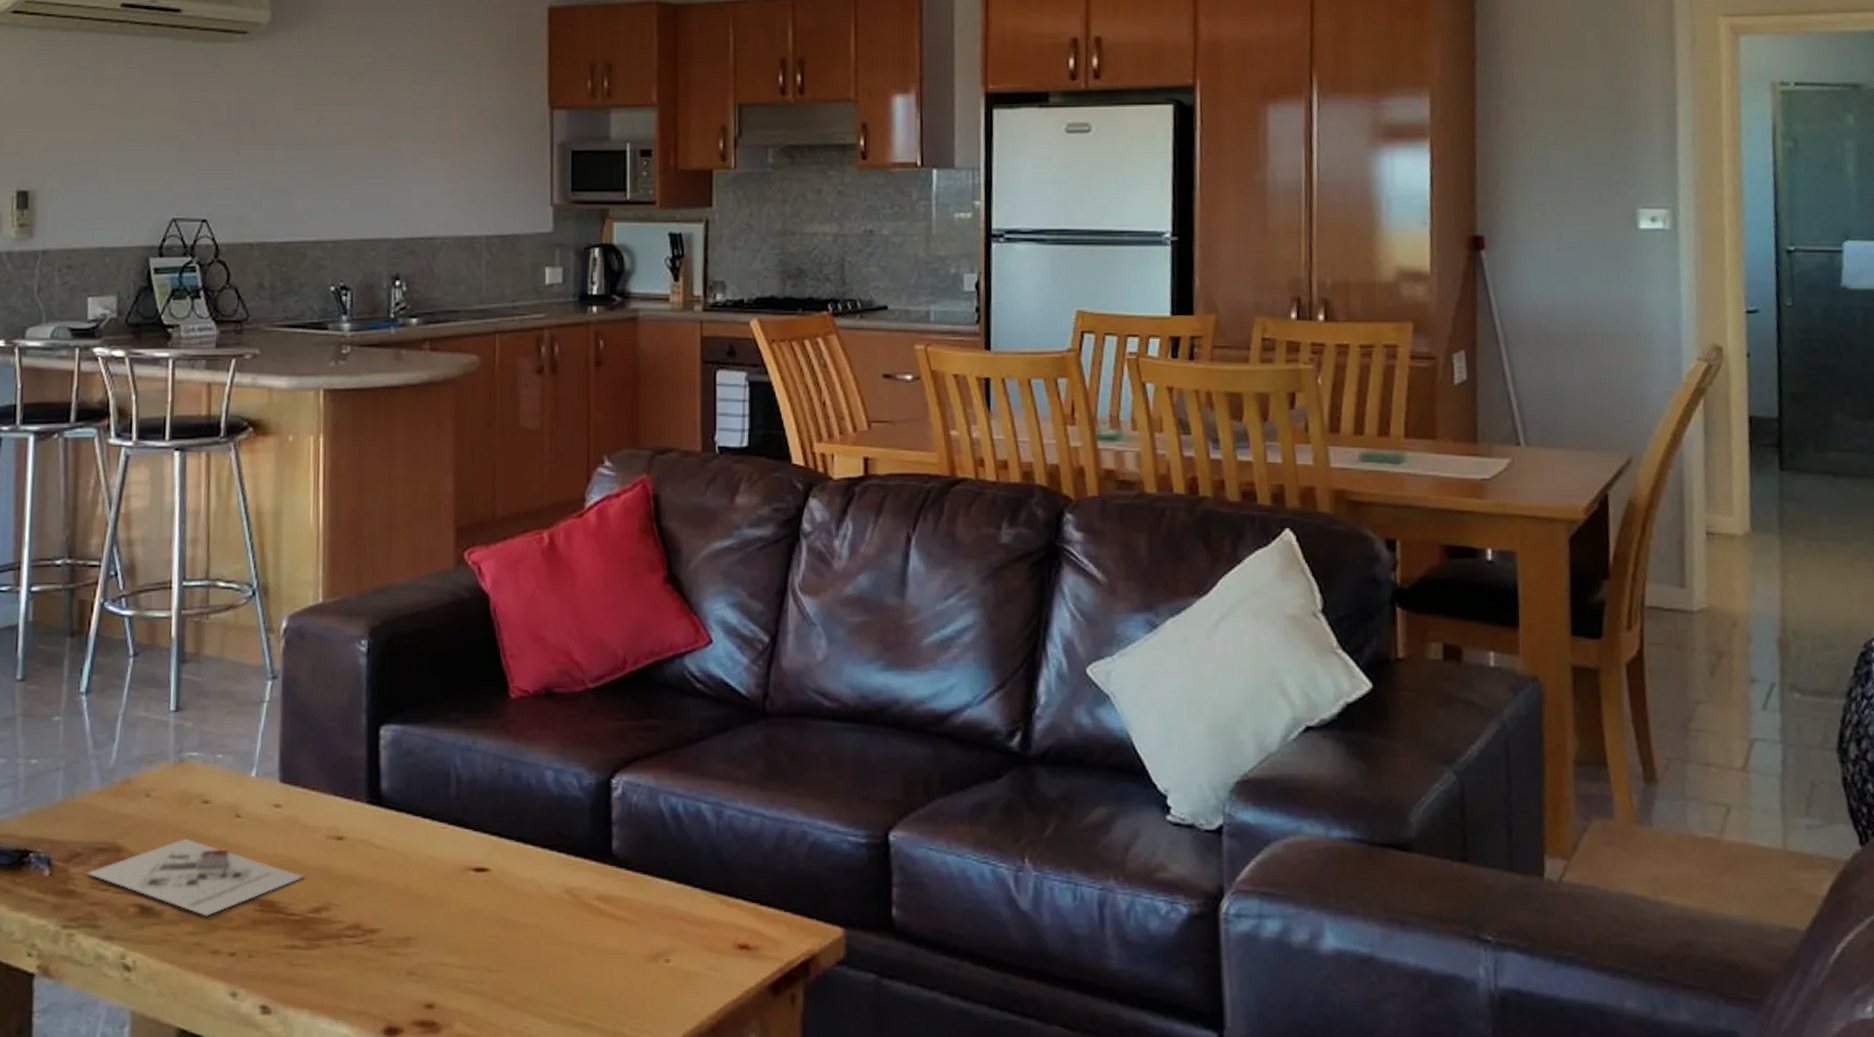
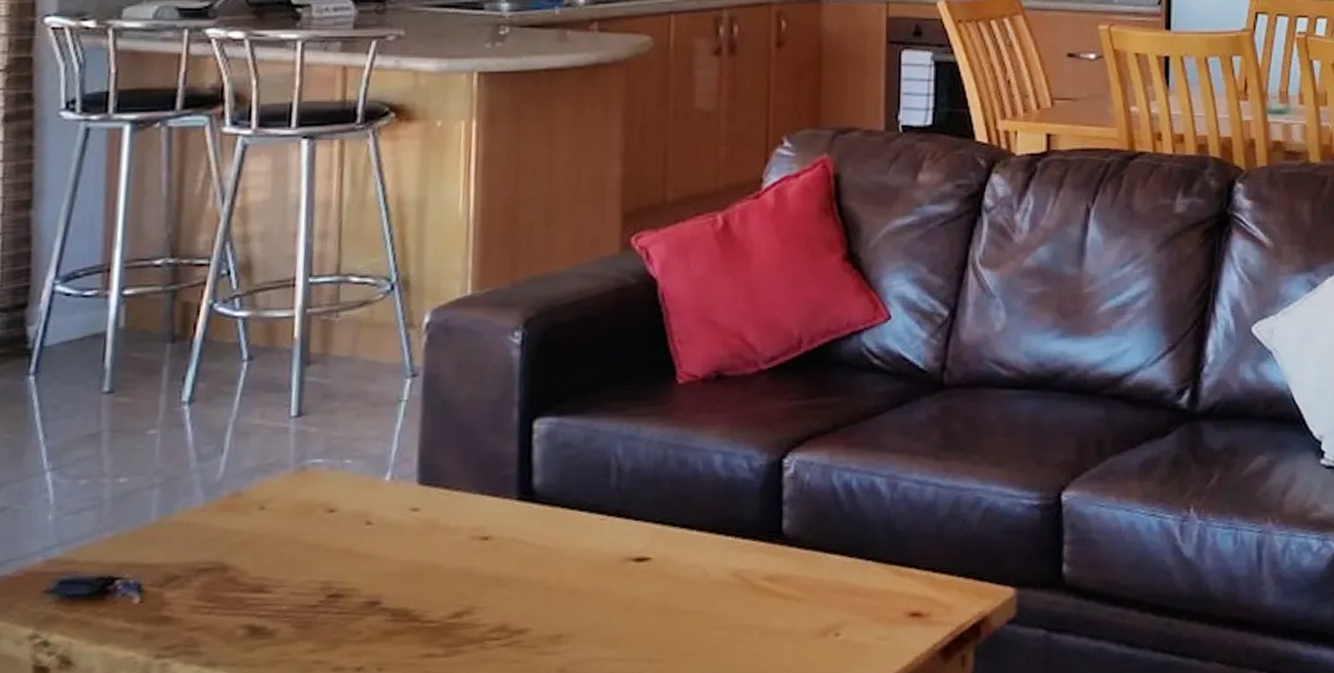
architectural model: present [86,838,305,917] -> none [185,550,445,632]

